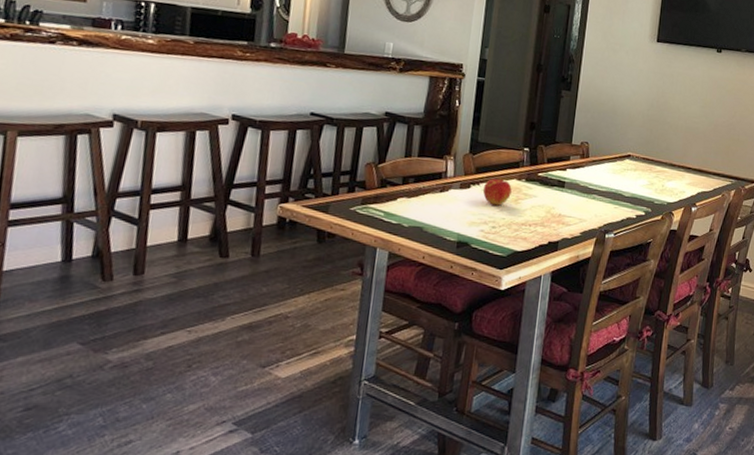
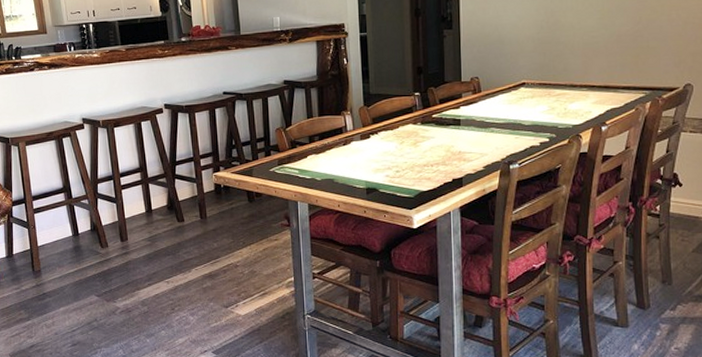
apple: present [482,179,512,206] -> none [381,126,409,151]

